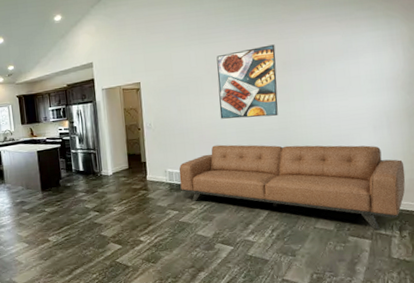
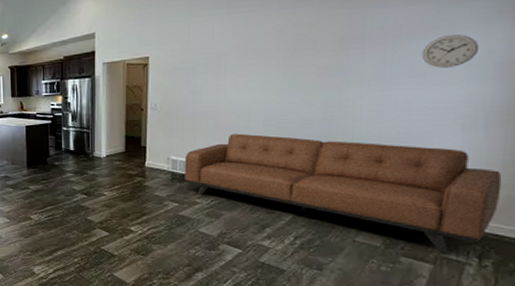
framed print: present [216,44,278,119] -> none [244,15,331,105]
wall clock: none [339,57,376,84] -> present [421,34,480,68]

